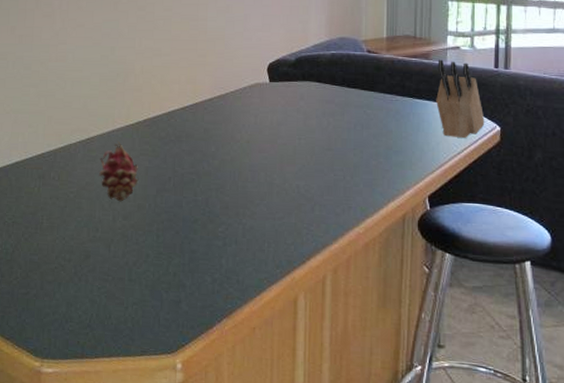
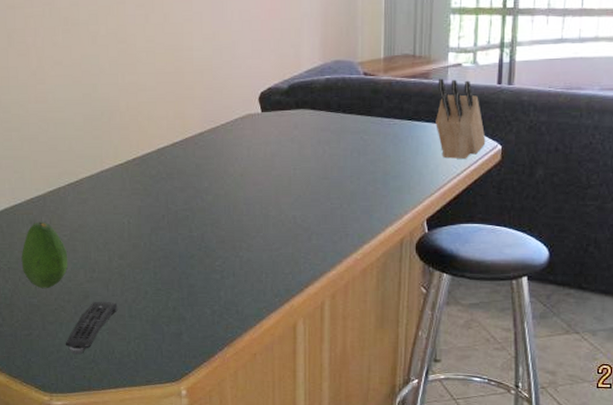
fruit: none [26,177,73,246] -> present [21,222,68,289]
remote control: none [62,262,118,318] -> present [65,301,118,355]
fruit: present [99,142,139,202] -> none [91,182,132,242]

